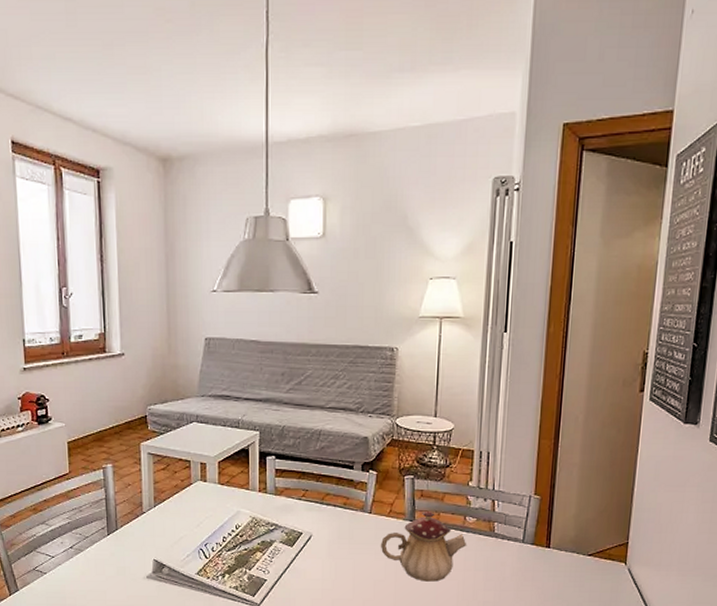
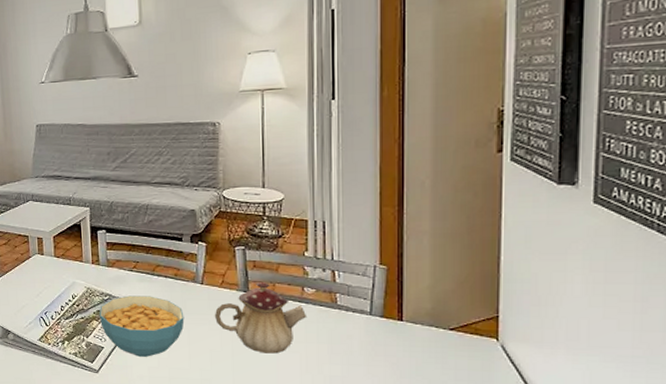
cereal bowl: none [264,525,351,588] -> present [100,295,185,357]

